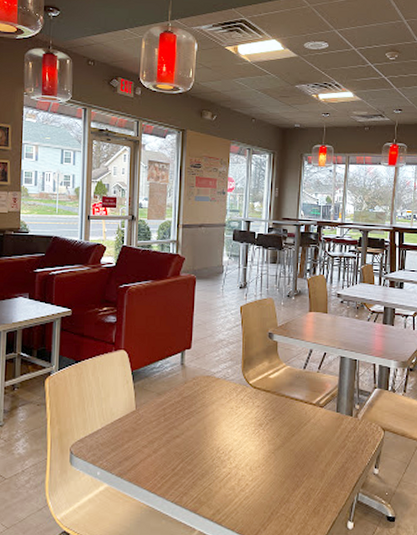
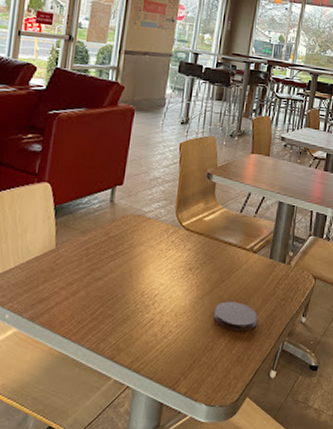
coaster: none [287,455,330,484] -> present [214,301,258,331]

